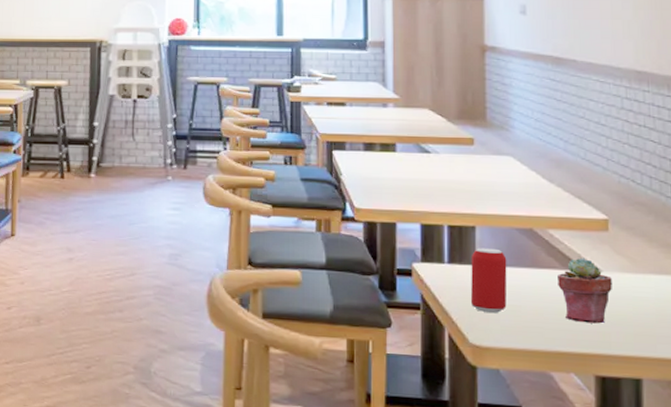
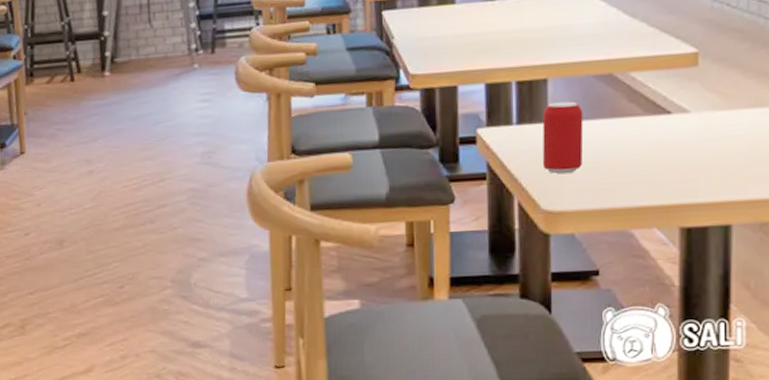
potted succulent: present [558,258,612,324] -> none [640,99,701,172]

